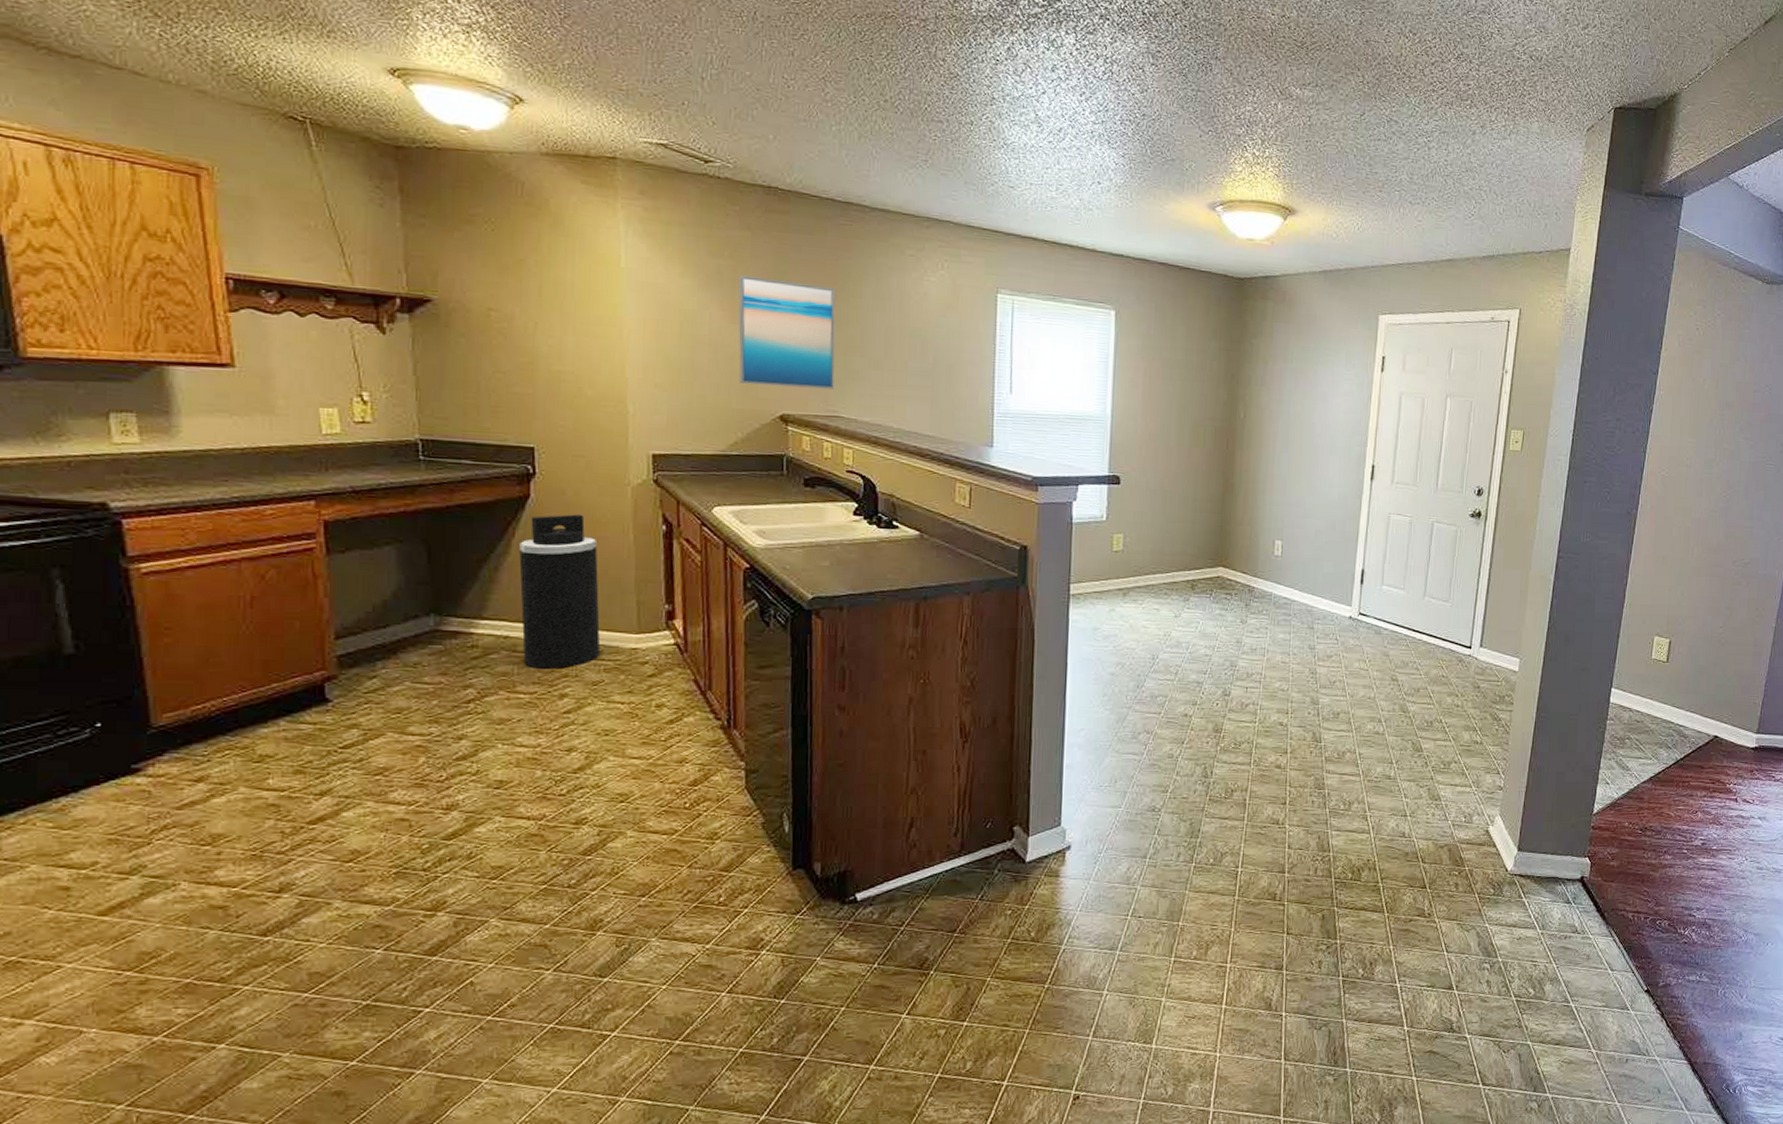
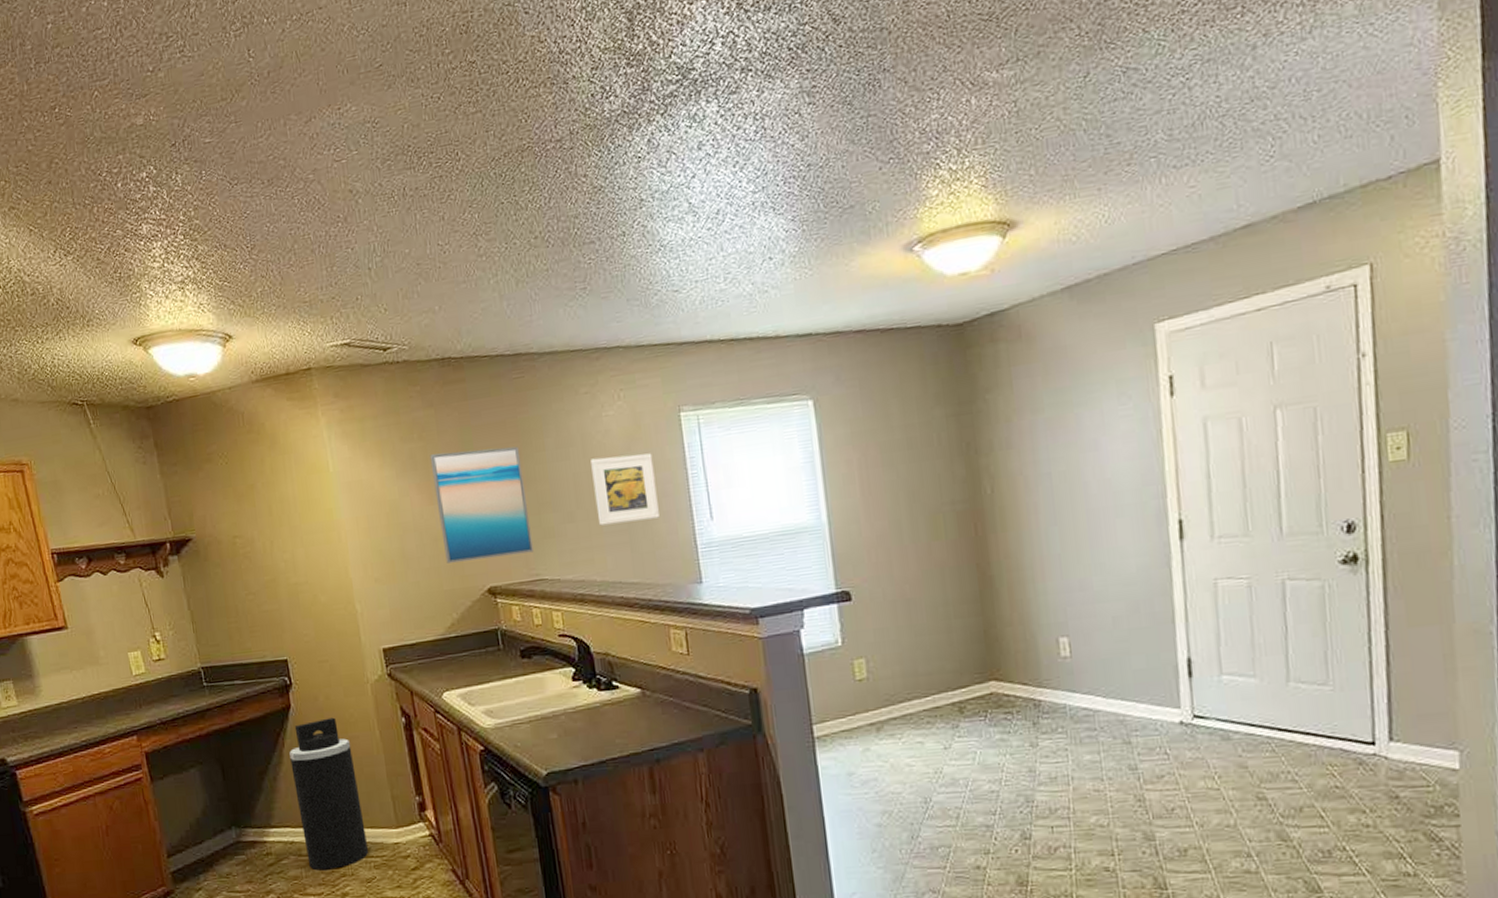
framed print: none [903,316,966,382] -> present [591,453,659,526]

